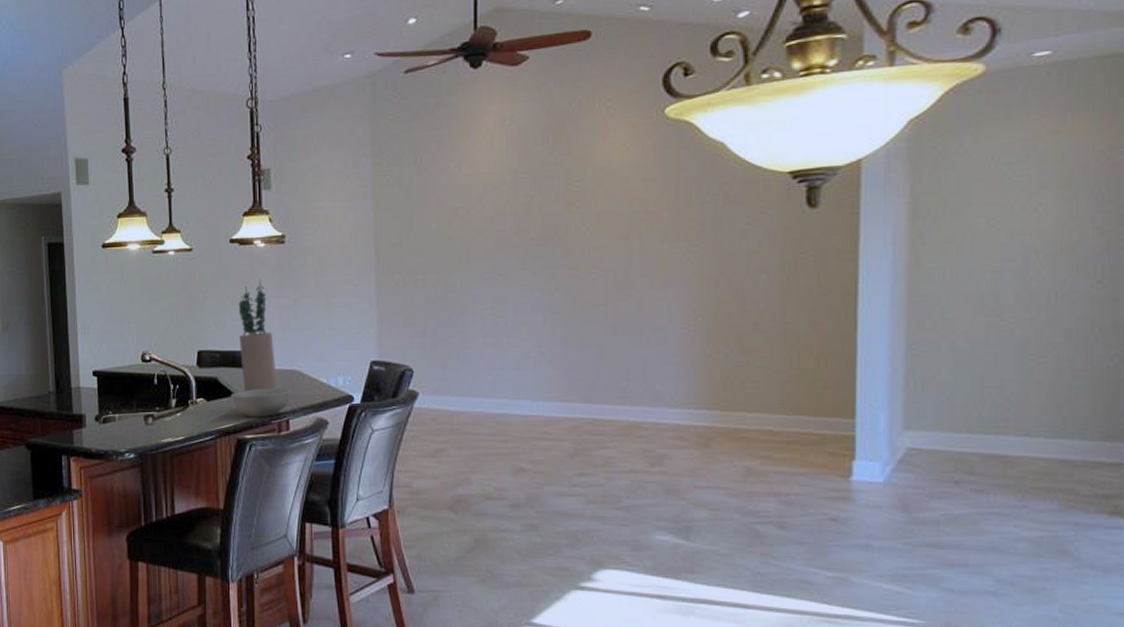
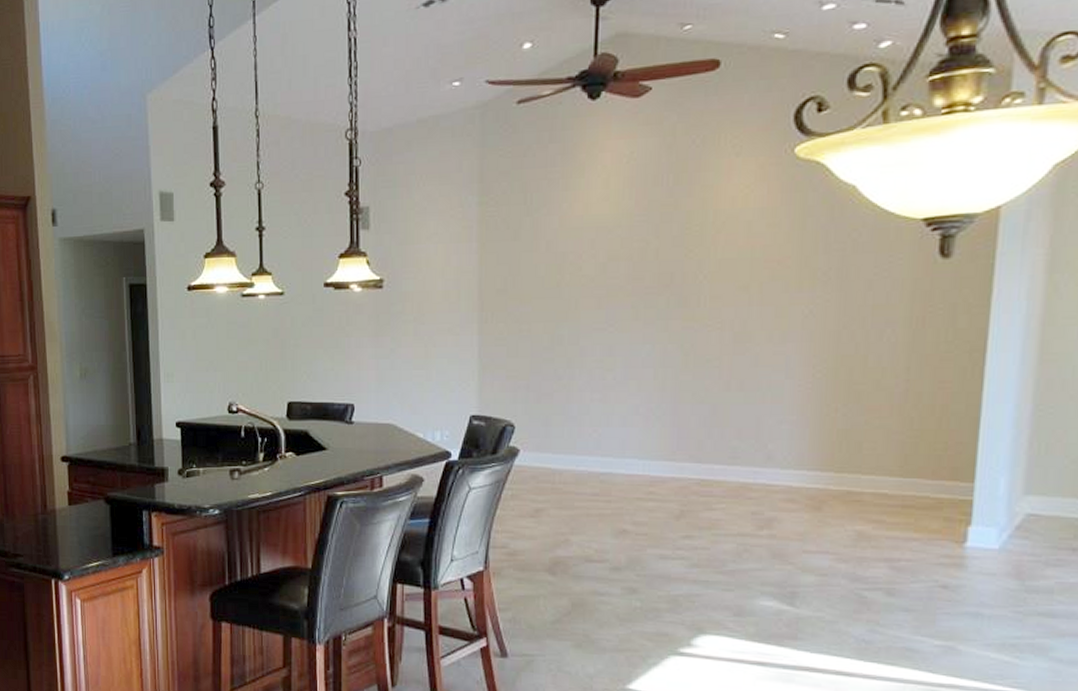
bowl: present [230,388,291,417] -> none [321,442,385,473]
vase: present [238,279,277,392] -> none [331,326,371,446]

